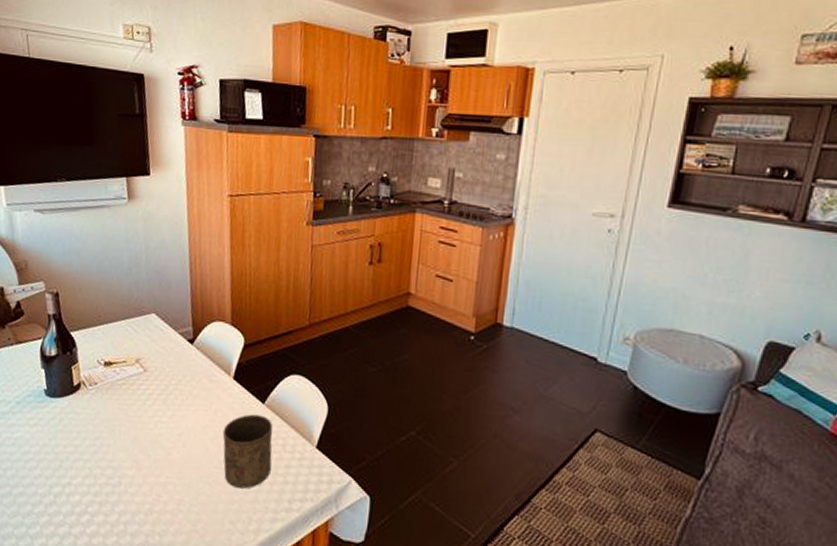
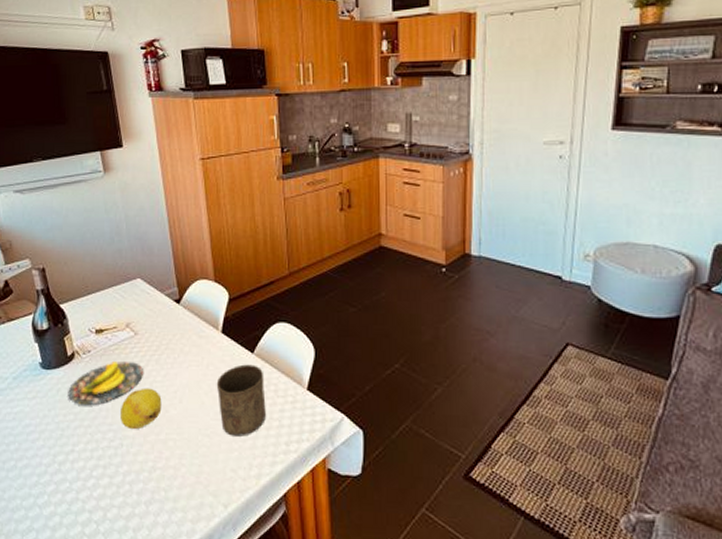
banana: none [70,396,149,439] -> present [68,362,143,406]
fruit: none [121,427,165,469] -> present [121,387,162,430]

